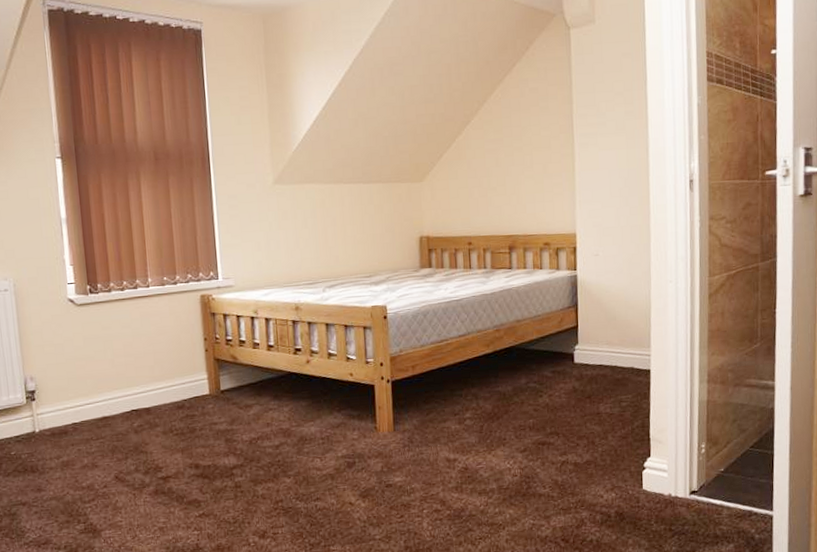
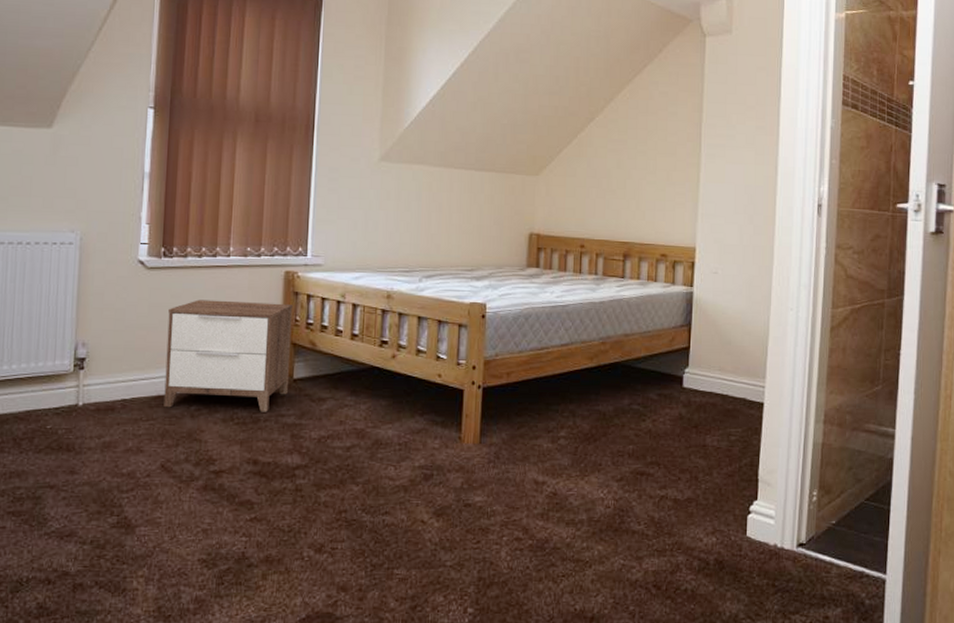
nightstand: none [101,324,218,427] -> present [164,299,293,412]

